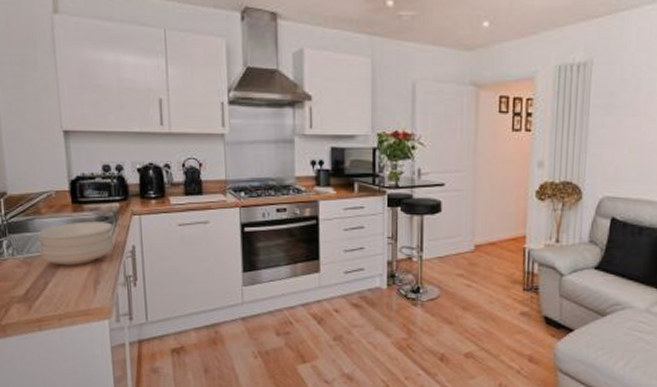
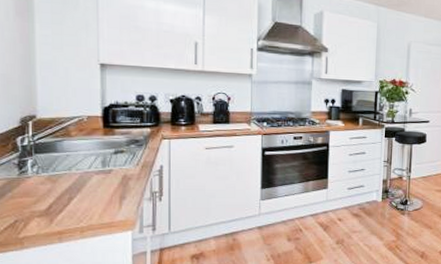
bowl: present [37,221,114,266] -> none [65,144,143,183]

